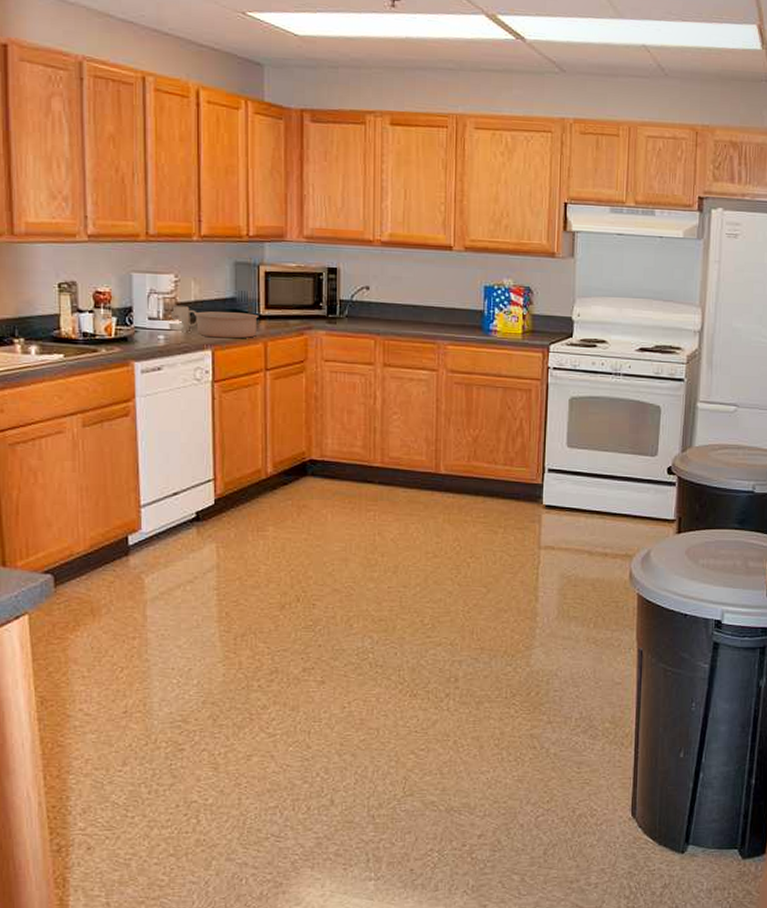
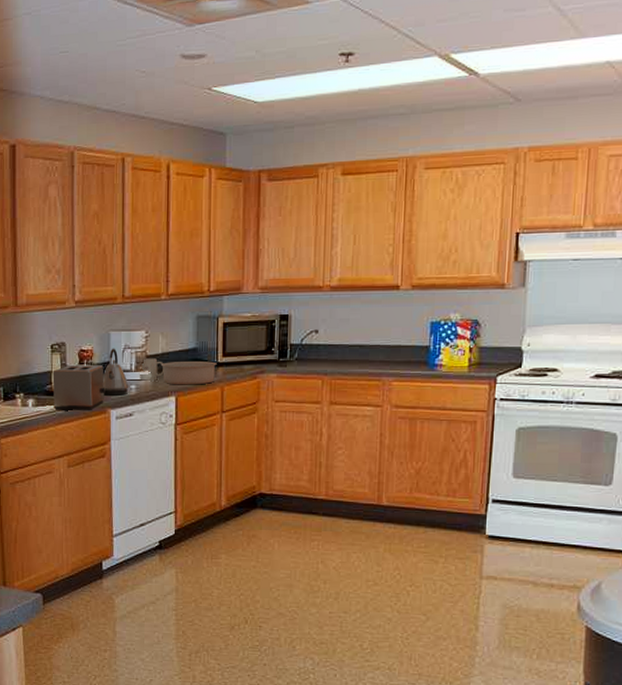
toaster: none [61,307,128,363] -> present [52,364,105,411]
kettle: none [123,291,156,348] -> present [102,348,129,397]

